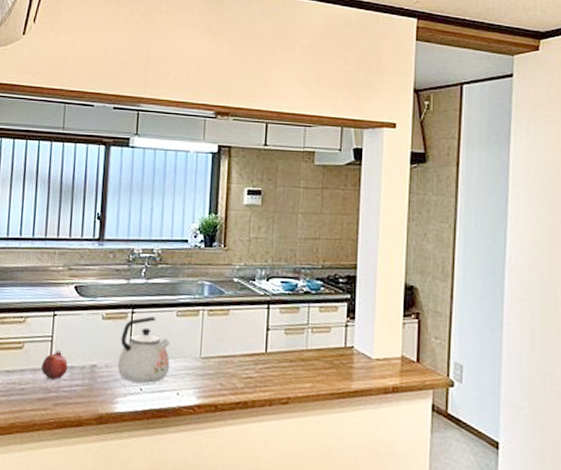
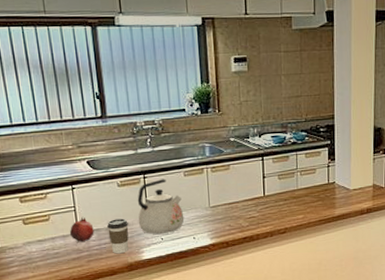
coffee cup: none [82,357,106,401] -> present [107,218,129,254]

